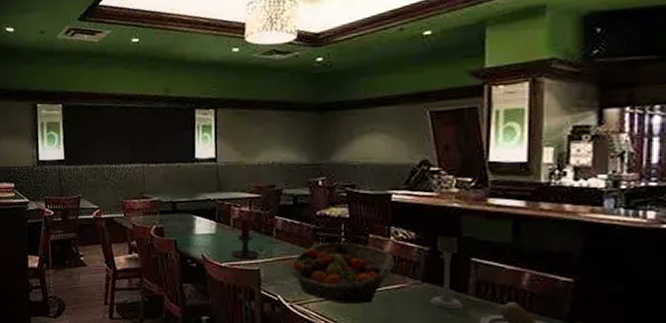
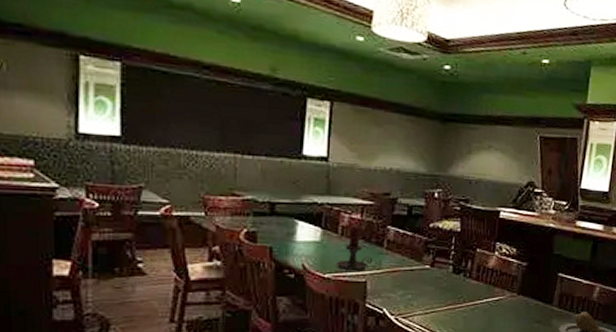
fruit basket: present [289,242,394,304] -> none [397,255,496,315]
candle holder: present [429,235,464,310] -> none [521,252,551,320]

